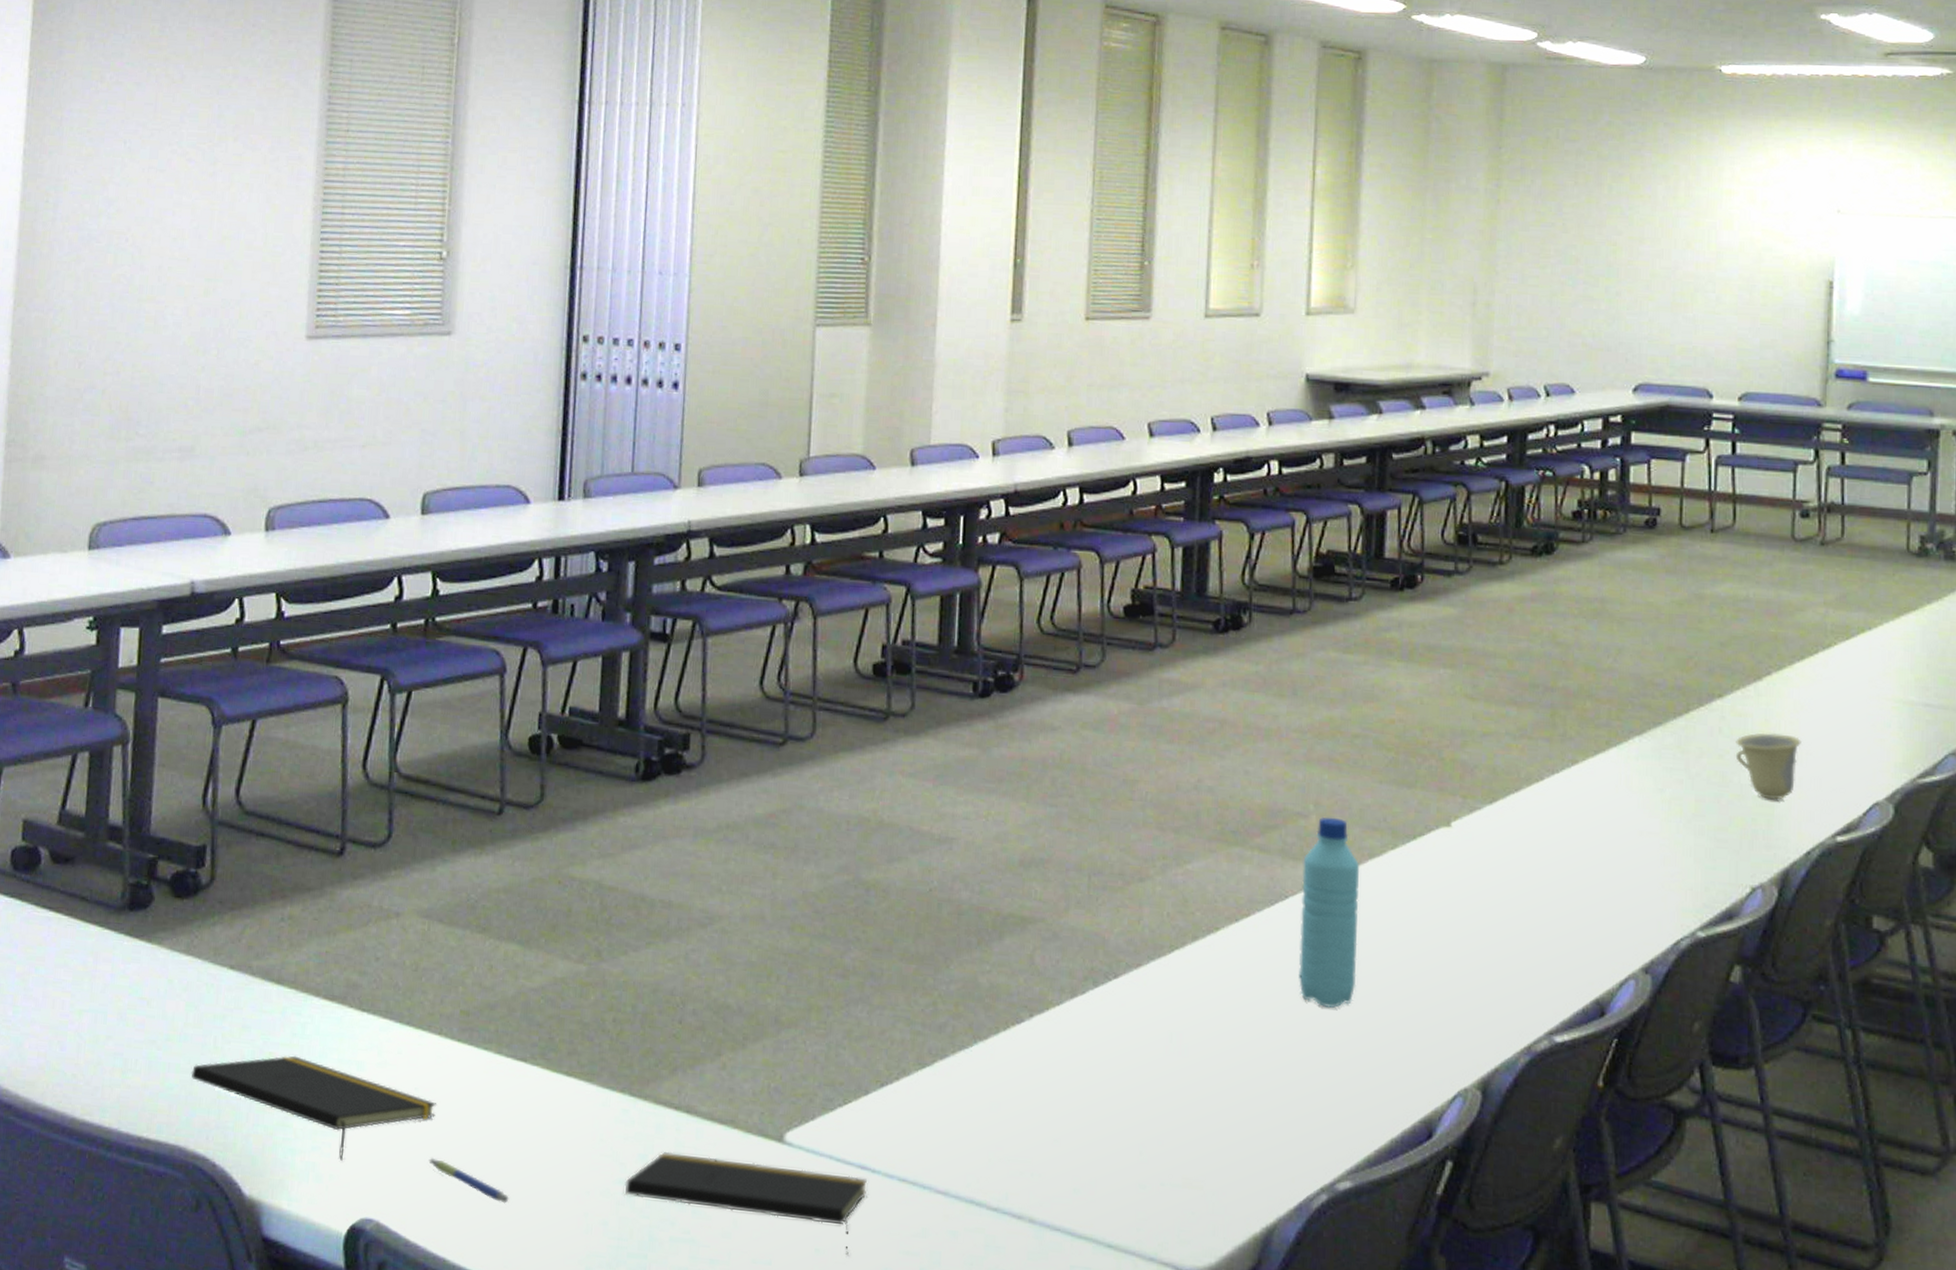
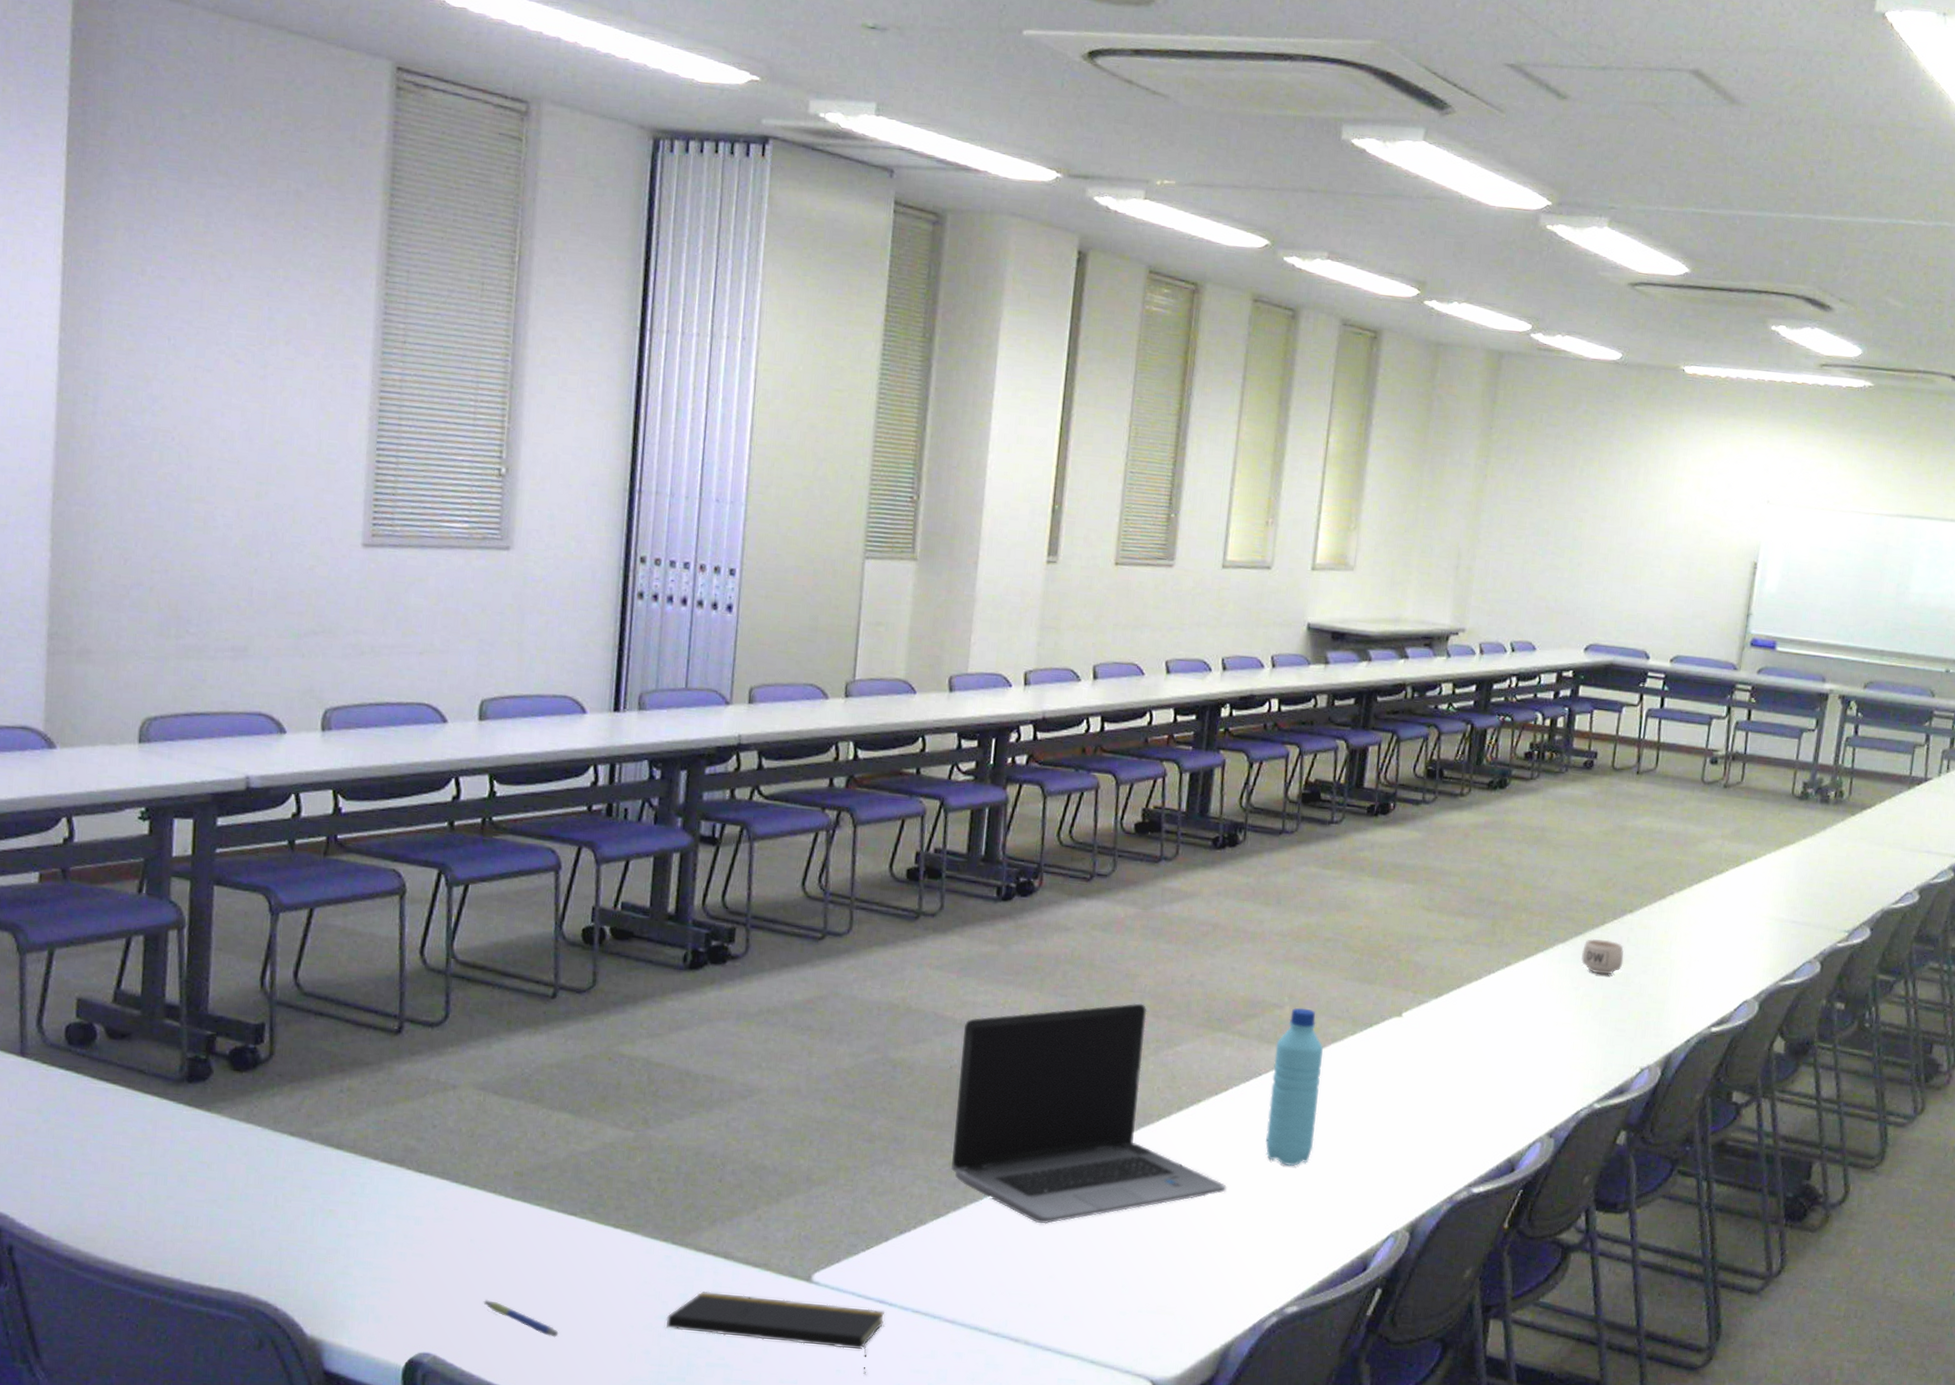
notepad: present [191,1055,437,1161] -> none [252,1212,492,1304]
laptop computer: none [936,813,1256,1077] -> present [951,1003,1227,1224]
mug: none [1663,730,1717,773] -> present [1581,939,1624,975]
cup: present [1735,733,1801,800] -> none [1638,942,1692,998]

